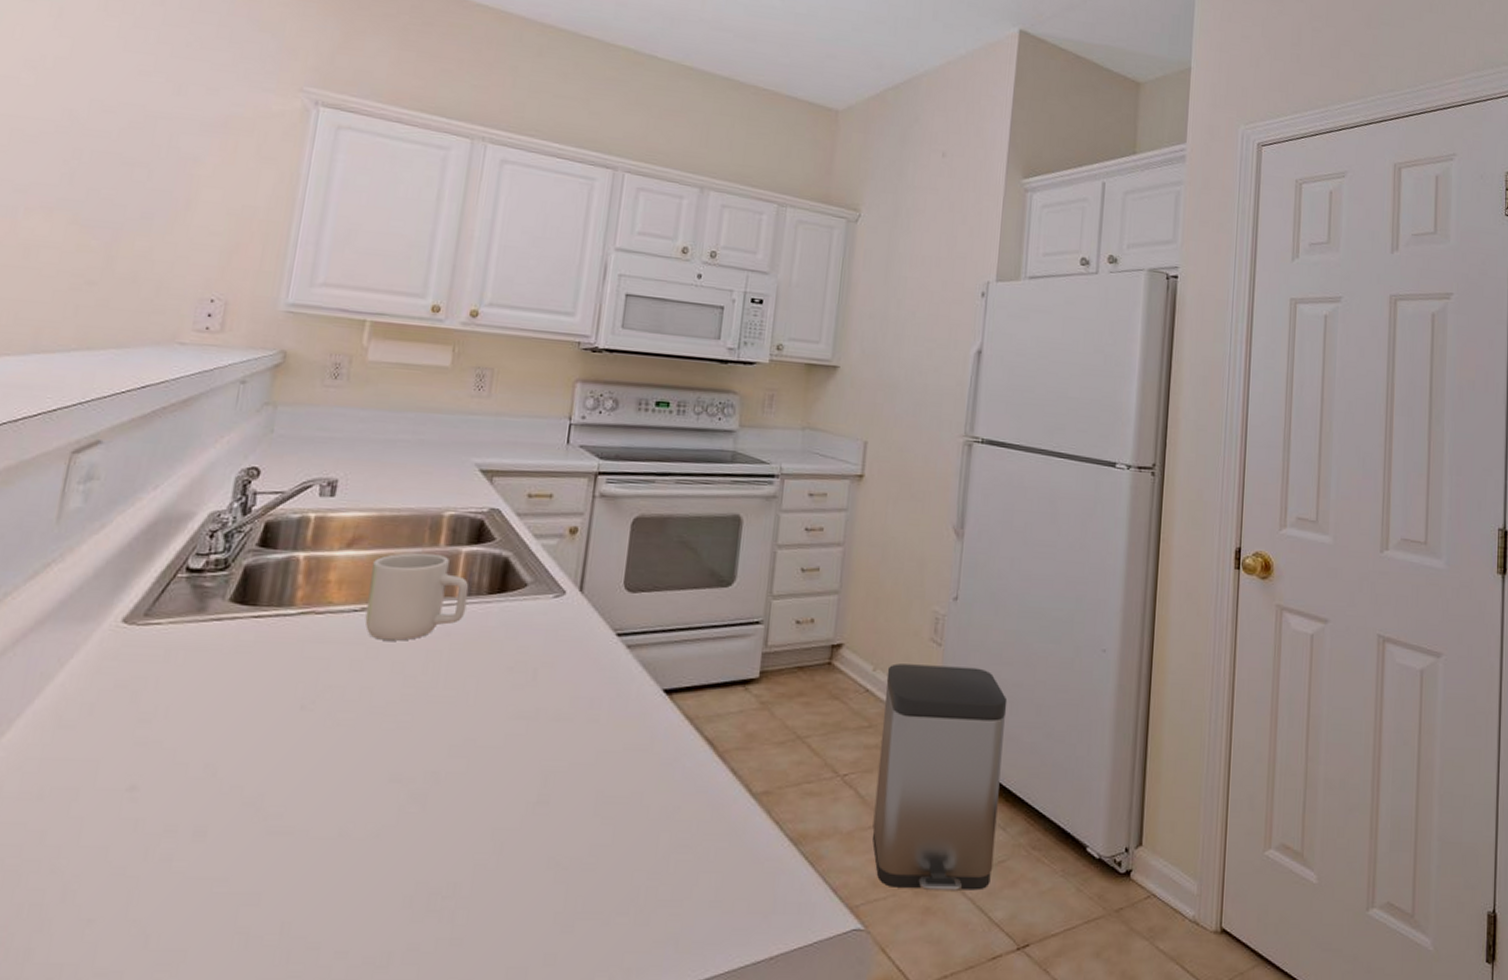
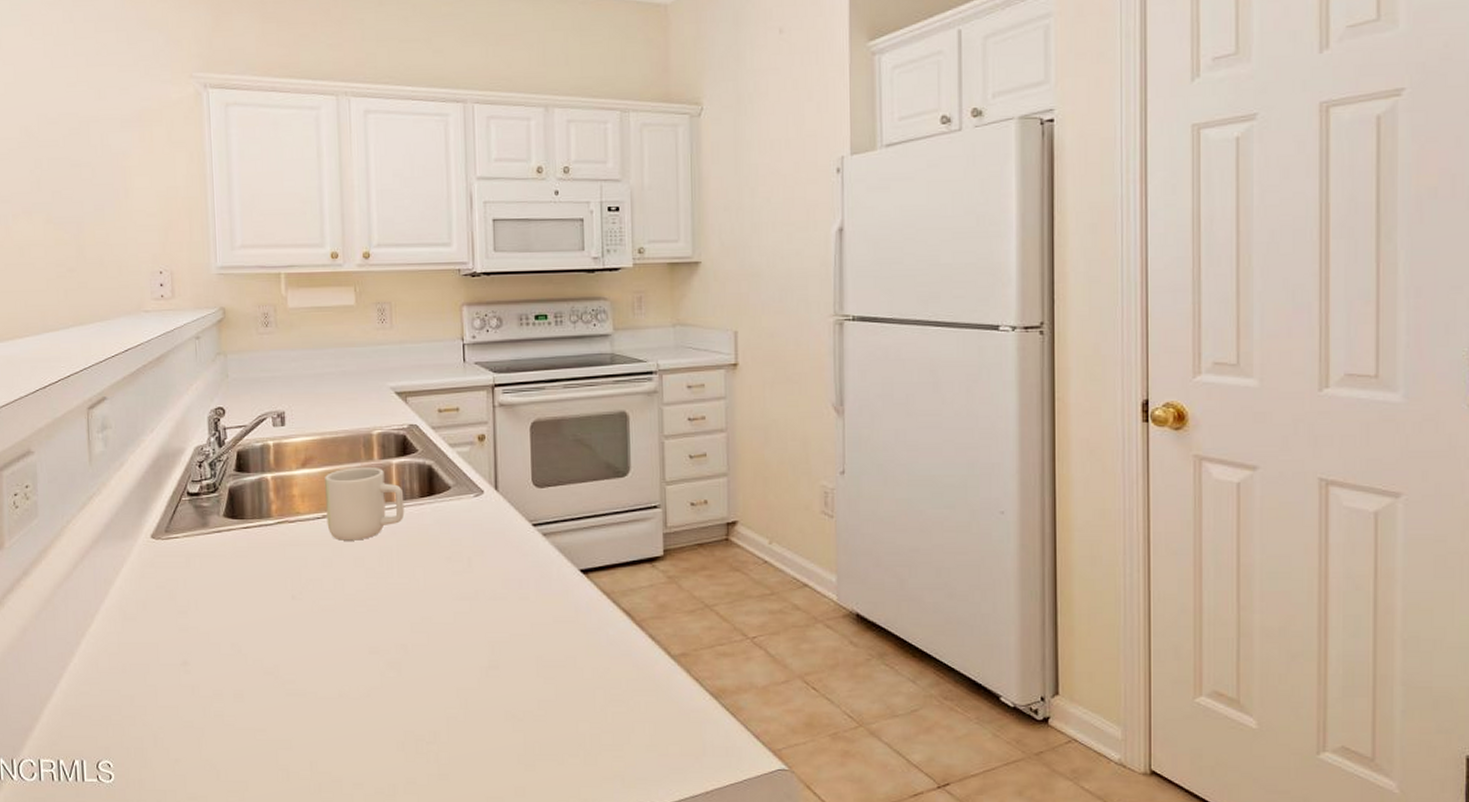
pedal bin: present [872,663,1008,892] -> none [783,536,906,737]

